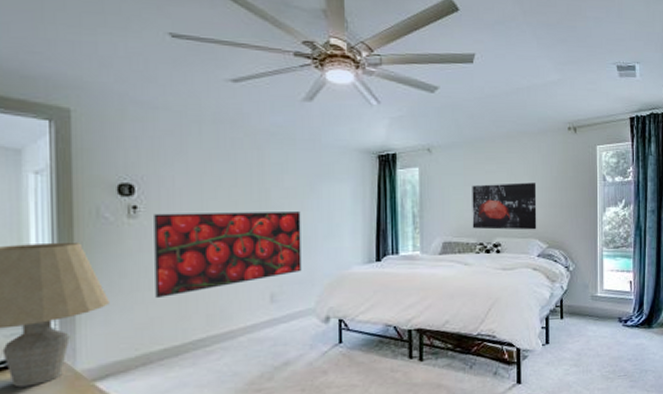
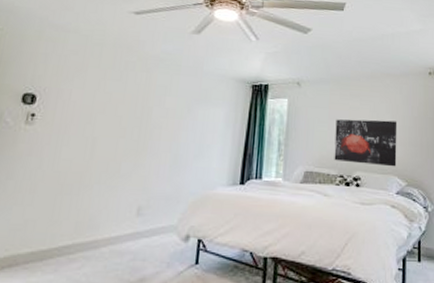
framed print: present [154,212,302,299] -> none [34,122,176,202]

